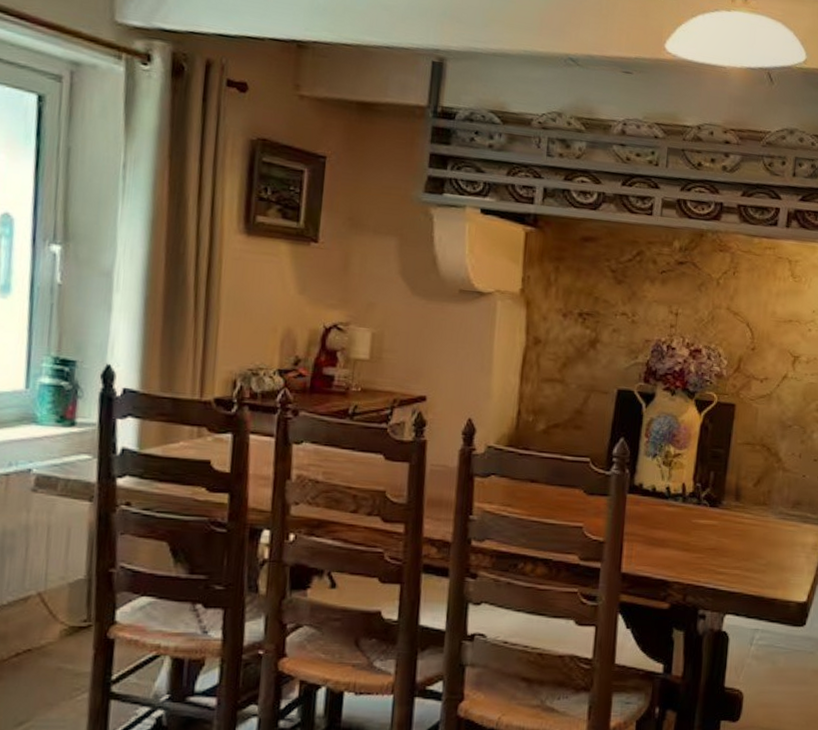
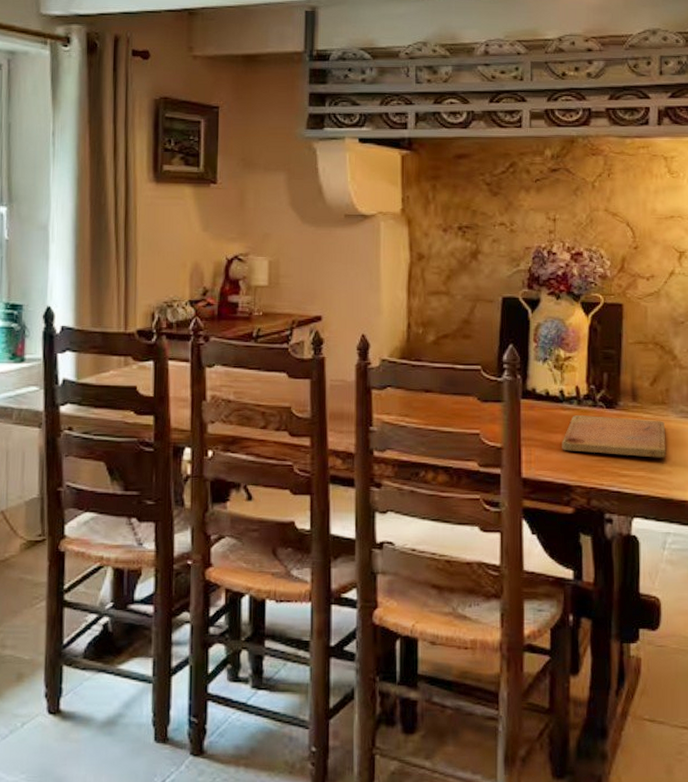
cutting board: none [663,512,764,557] -> present [562,415,666,458]

